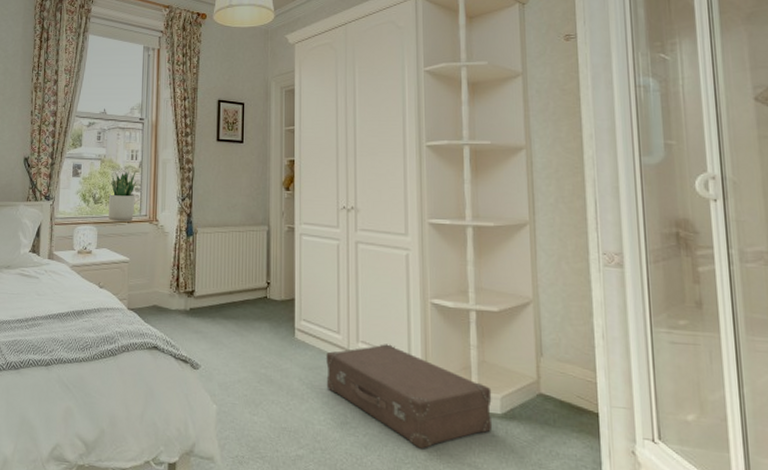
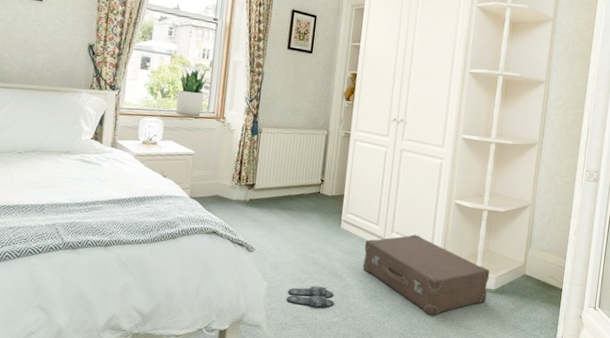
slippers: none [241,409,297,437] -> present [286,285,335,308]

